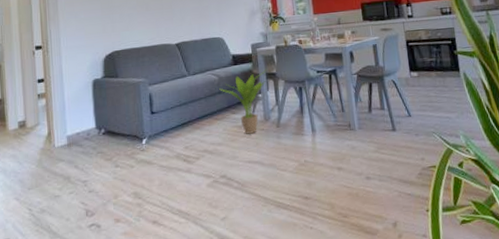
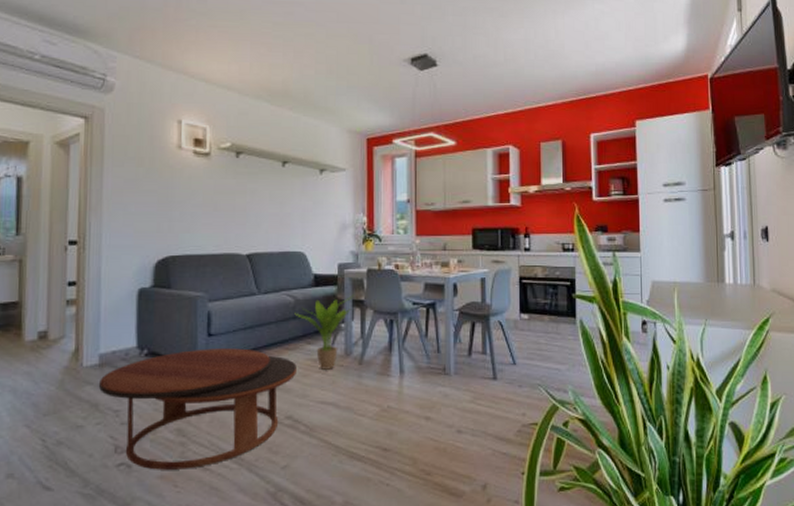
coffee table: none [68,121,227,228] -> present [98,348,298,470]

